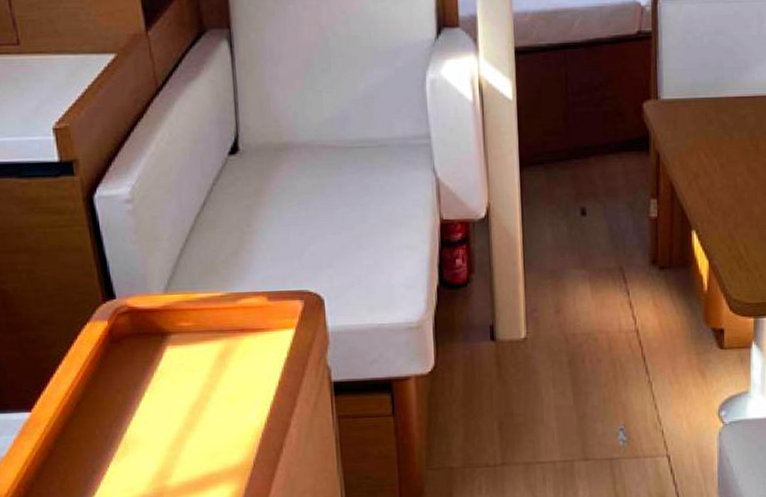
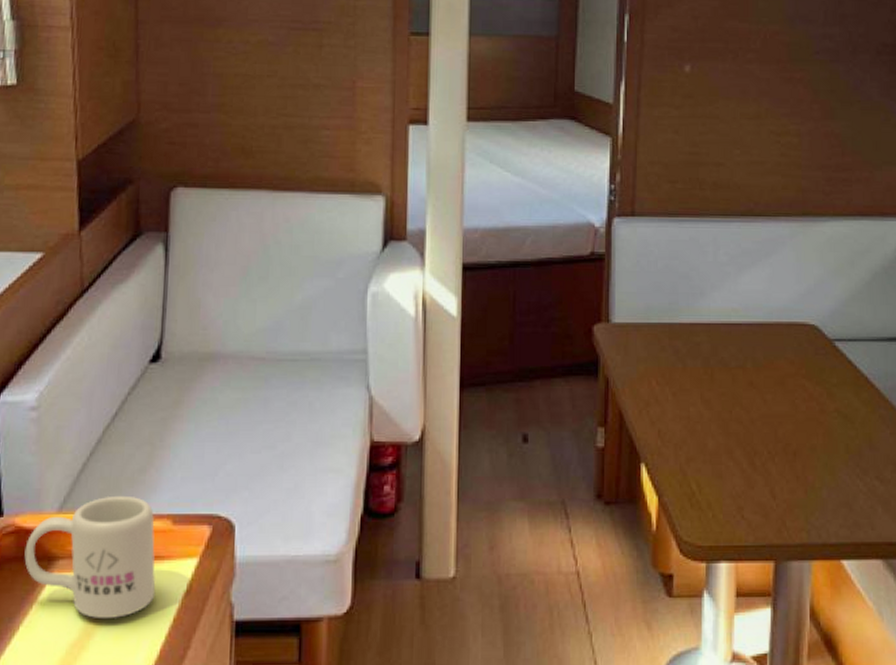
mug: none [139,276,260,384] -> present [24,495,156,618]

